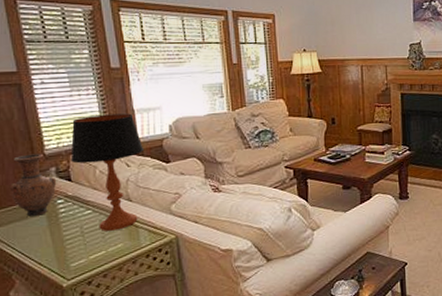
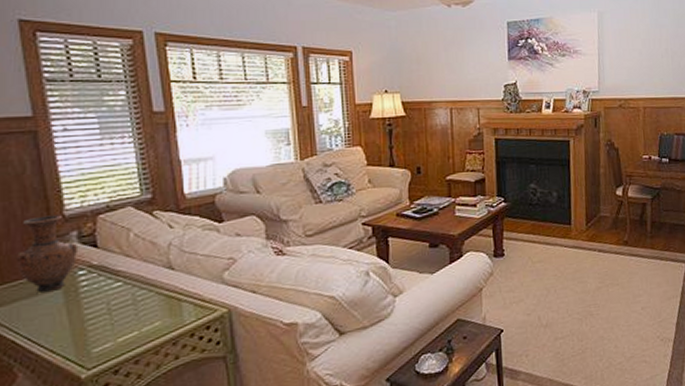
table lamp: present [70,113,143,231] -> none [97,165,191,307]

